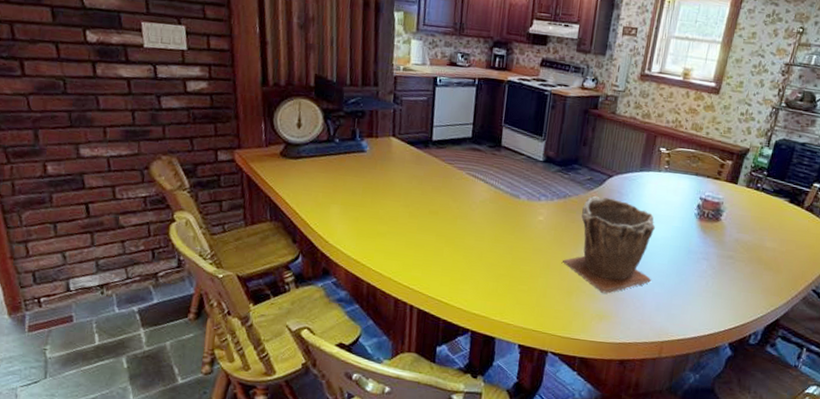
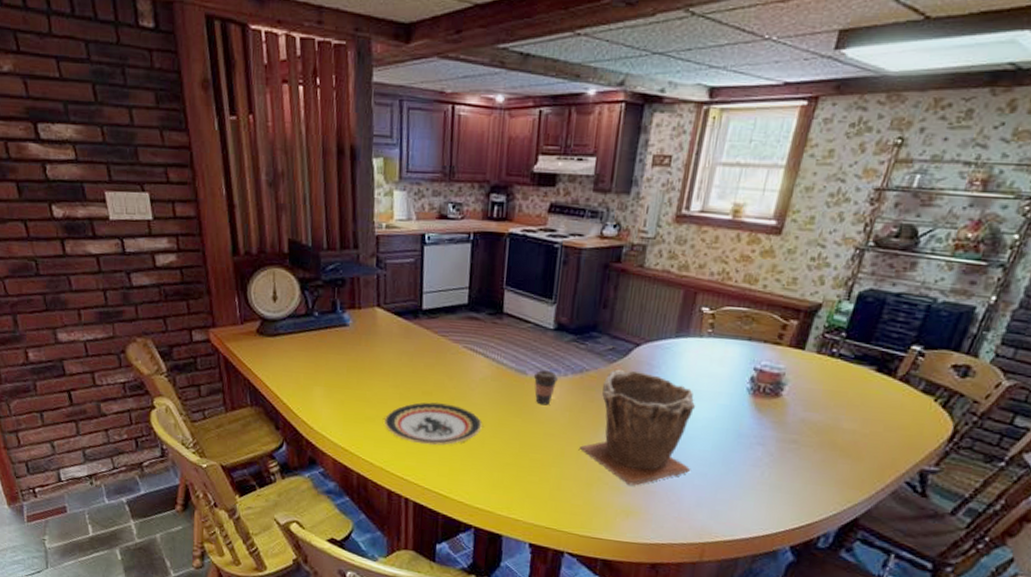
plate: none [394,220,481,258] -> present [385,402,482,446]
coffee cup: none [525,195,546,225] -> present [533,370,558,405]

